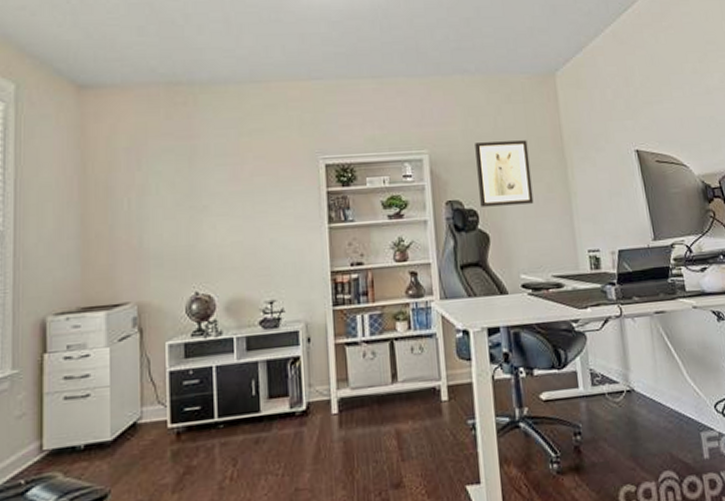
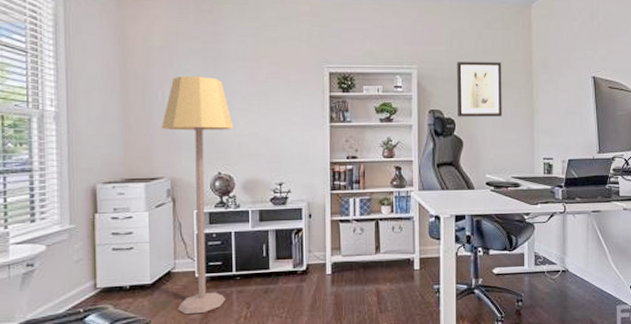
lamp: none [126,178,213,480] -> present [161,75,234,315]

